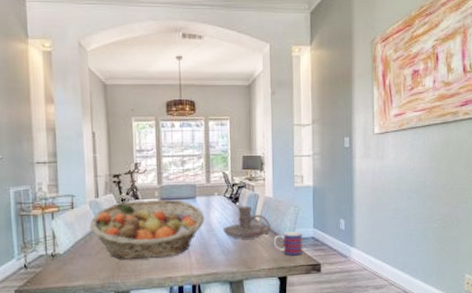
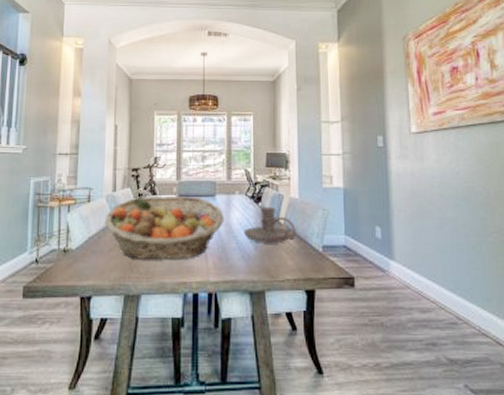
mug: present [273,231,303,256] -> none [299,238,334,266]

